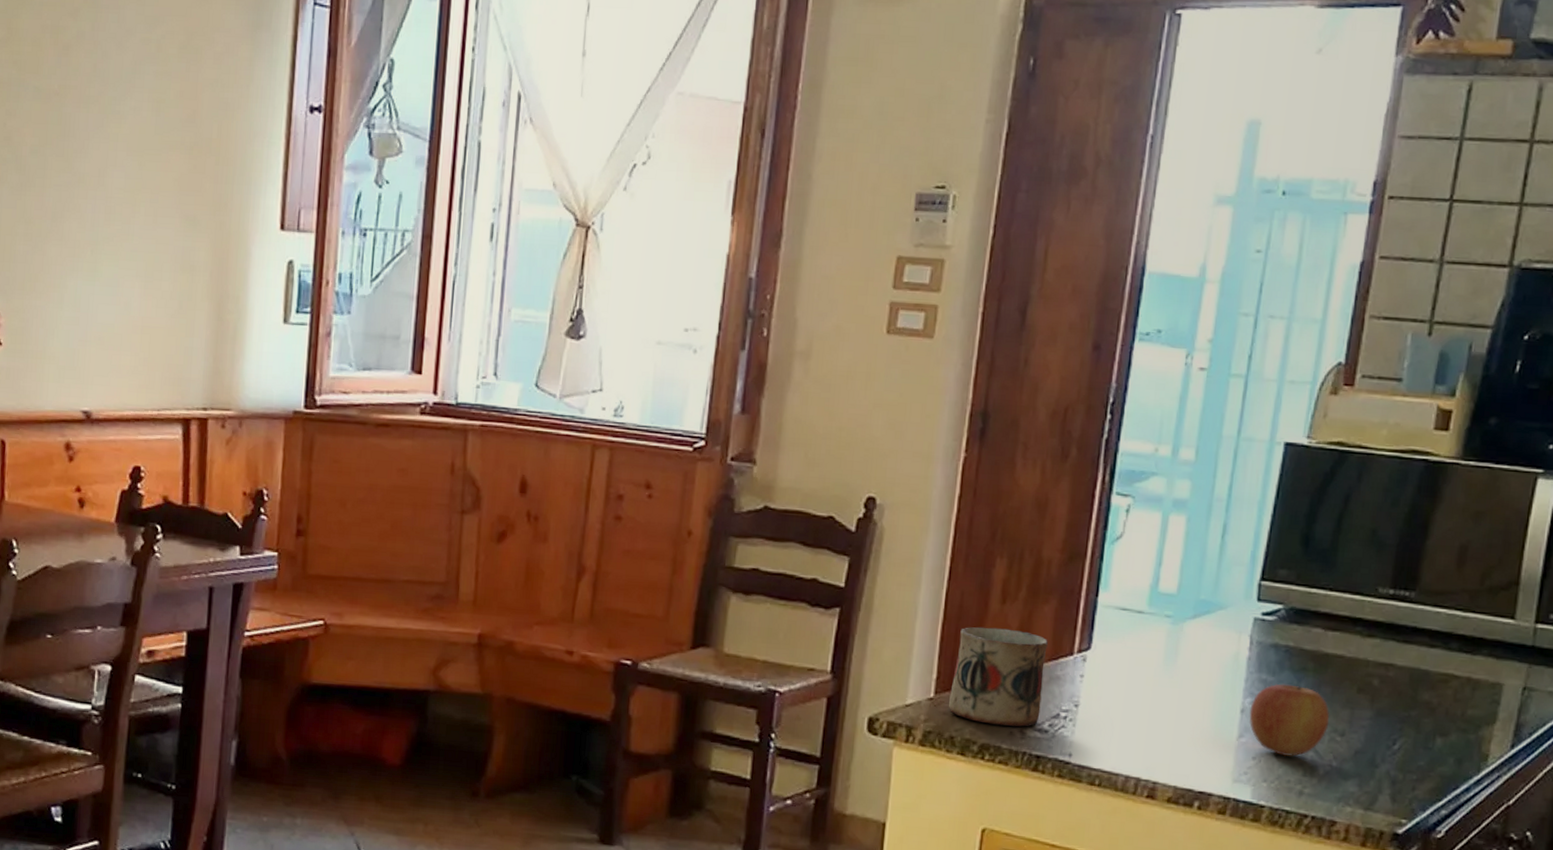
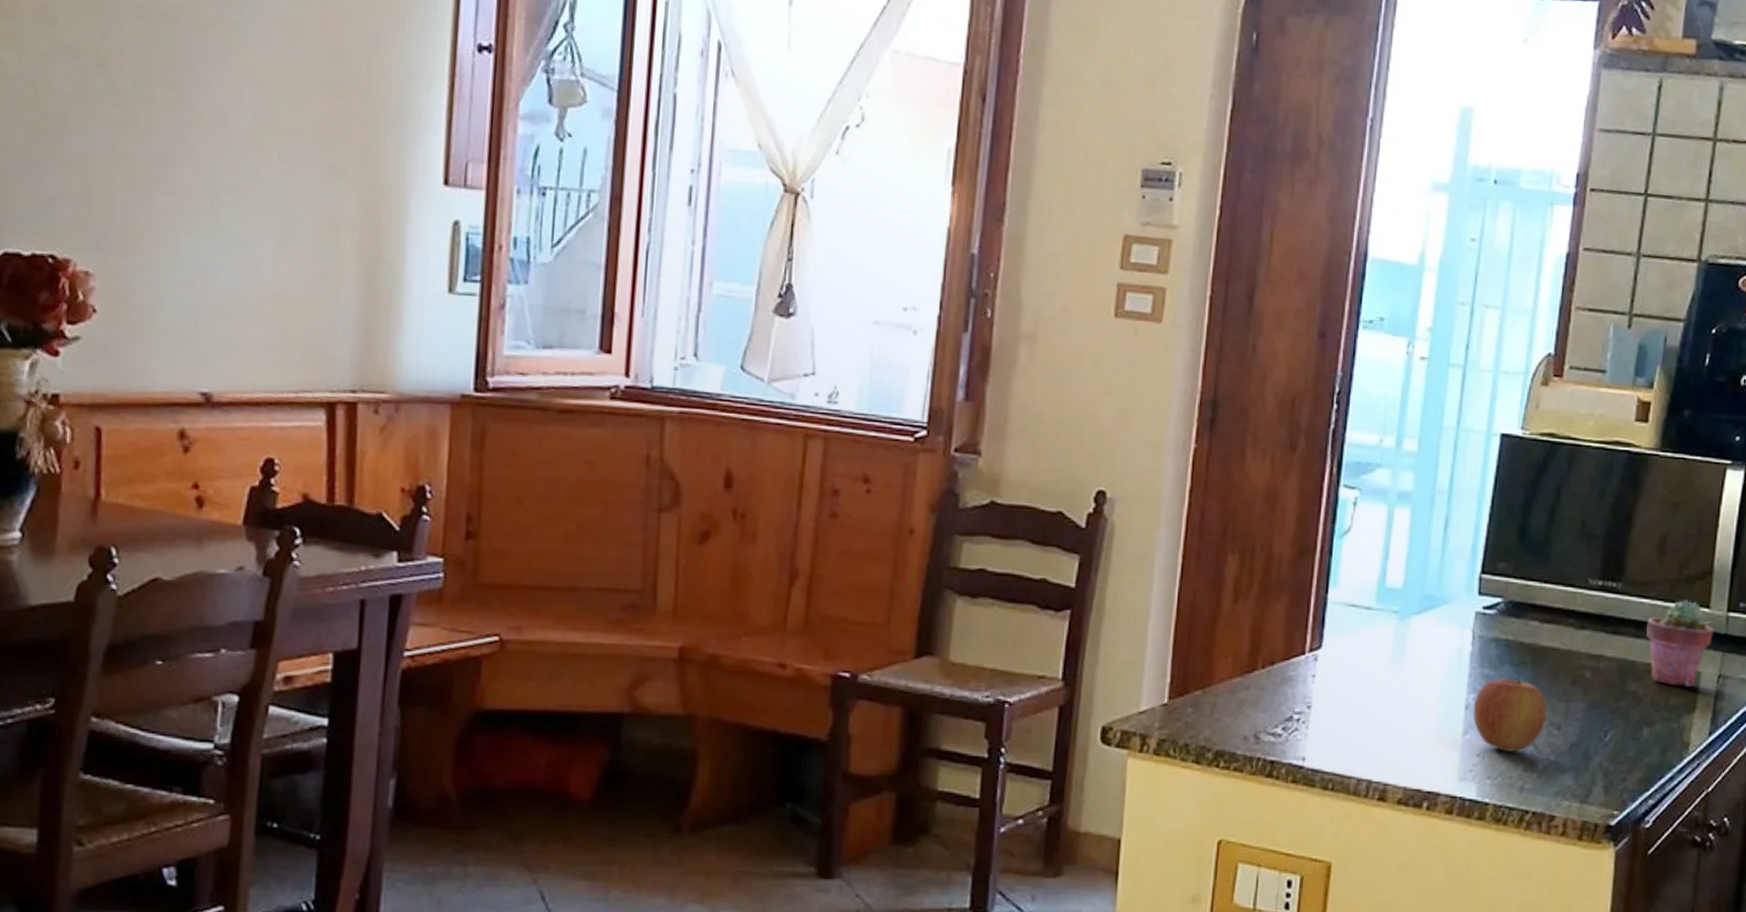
mug: present [949,627,1048,727] -> none [1183,627,1280,731]
potted succulent: none [1442,610,1519,698] -> present [1646,600,1714,687]

